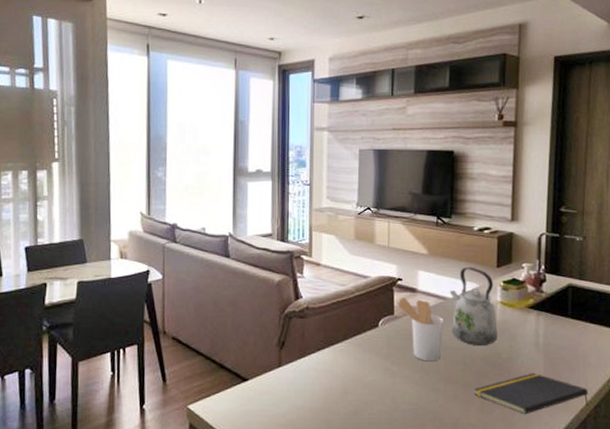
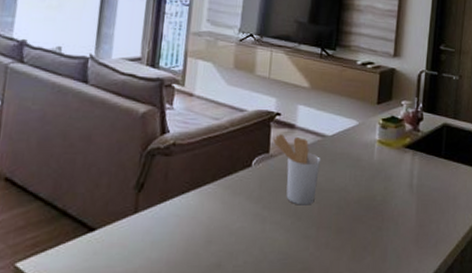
kettle: present [449,266,498,345] -> none [328,102,374,187]
notepad: present [474,372,588,415] -> none [346,216,456,262]

